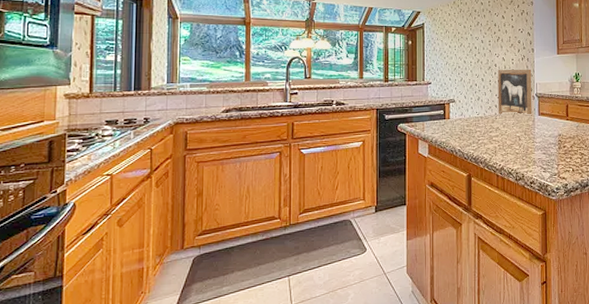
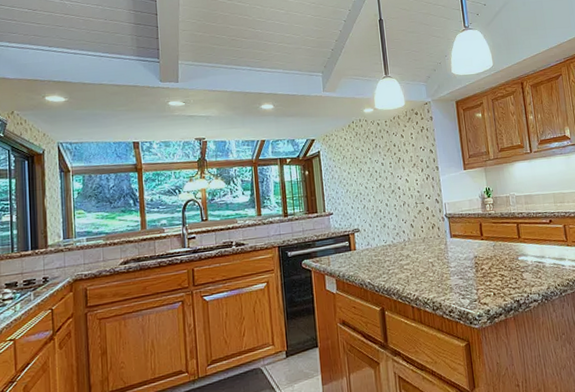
wall art: present [498,69,532,116] -> none [402,188,444,241]

